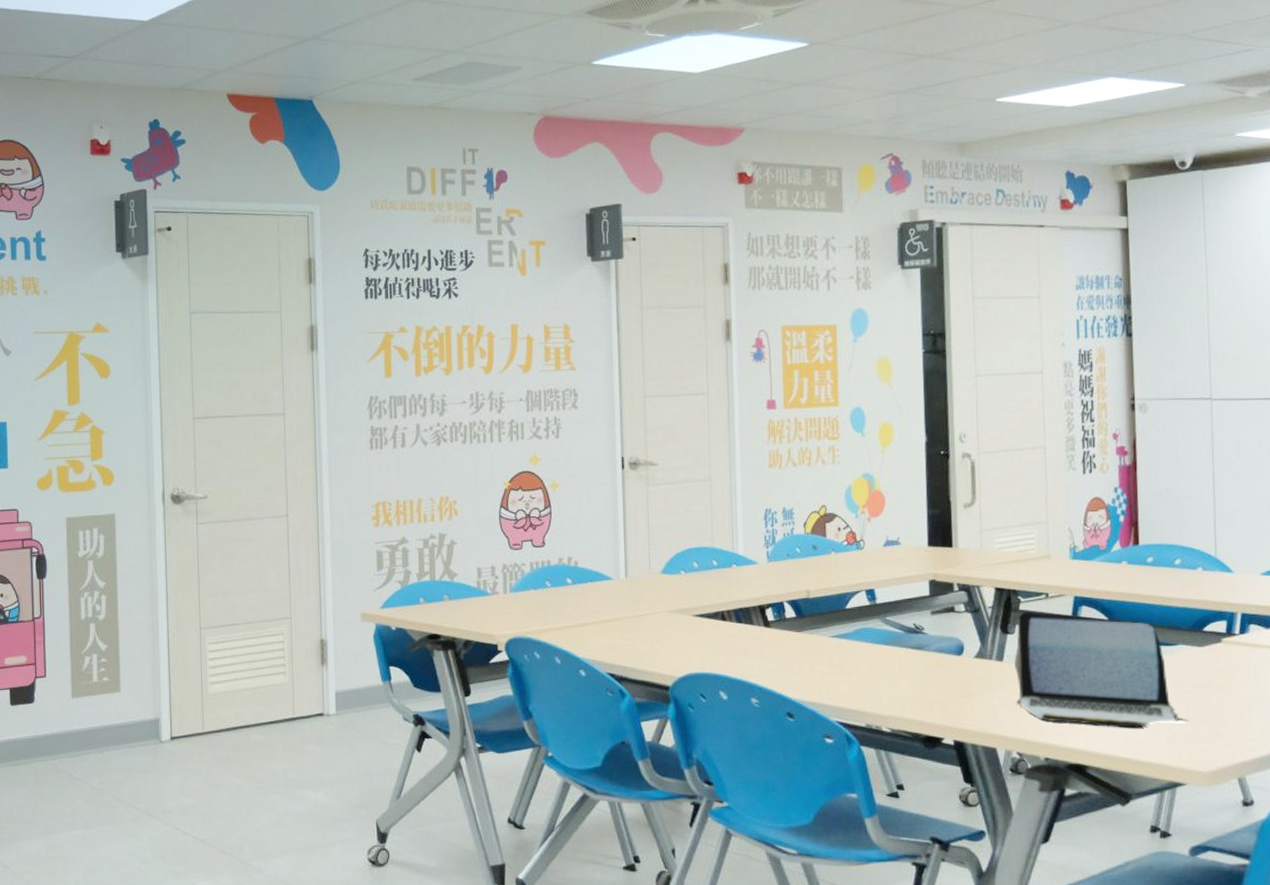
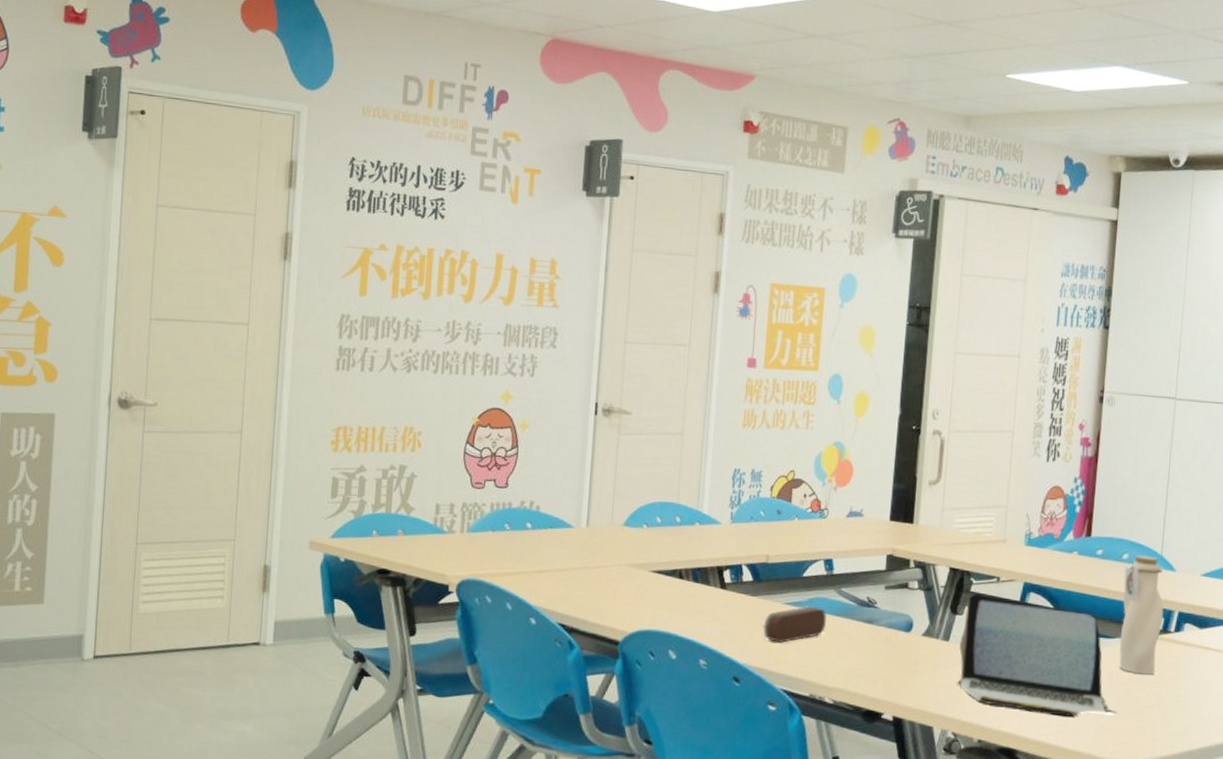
pencil case: none [811,637,876,676] -> present [763,606,827,643]
water bottle: none [1178,559,1226,680] -> present [1119,555,1164,675]

